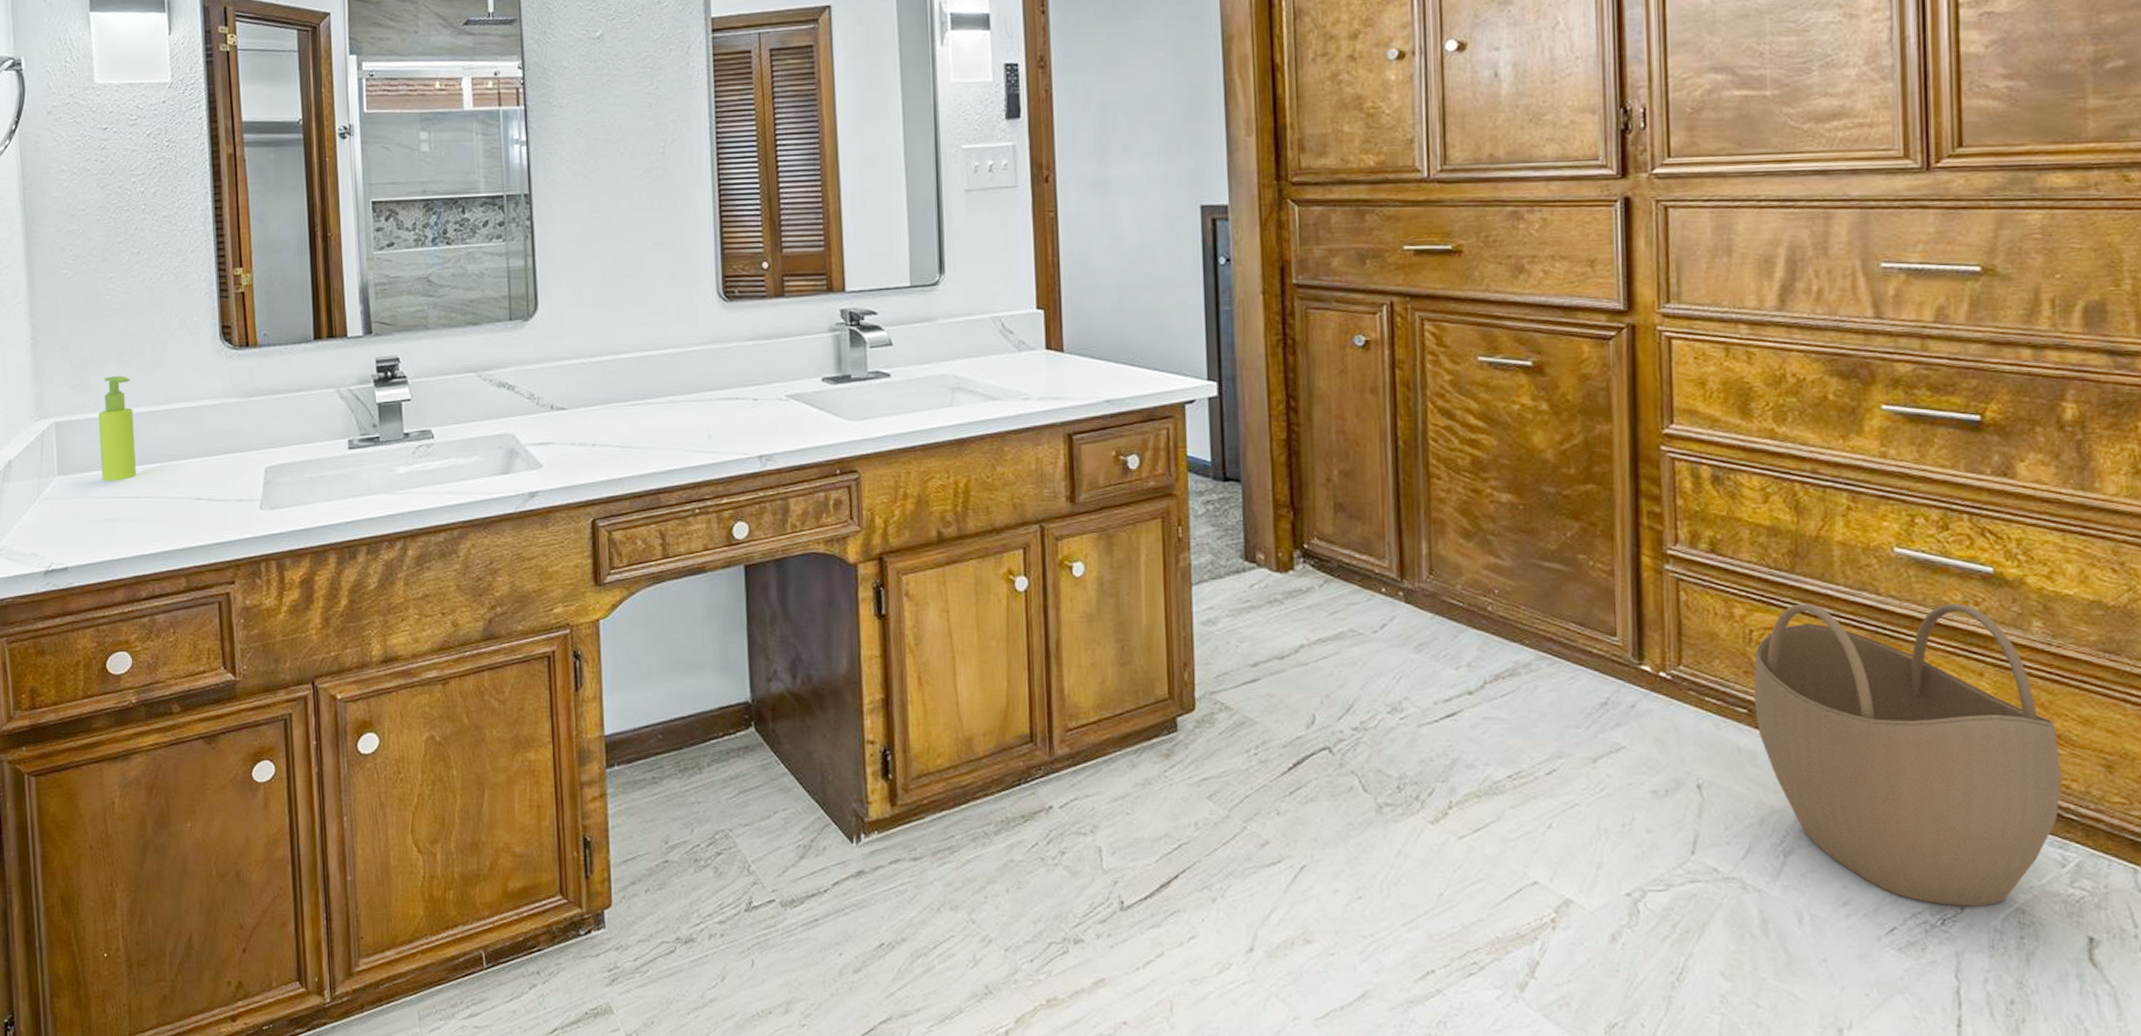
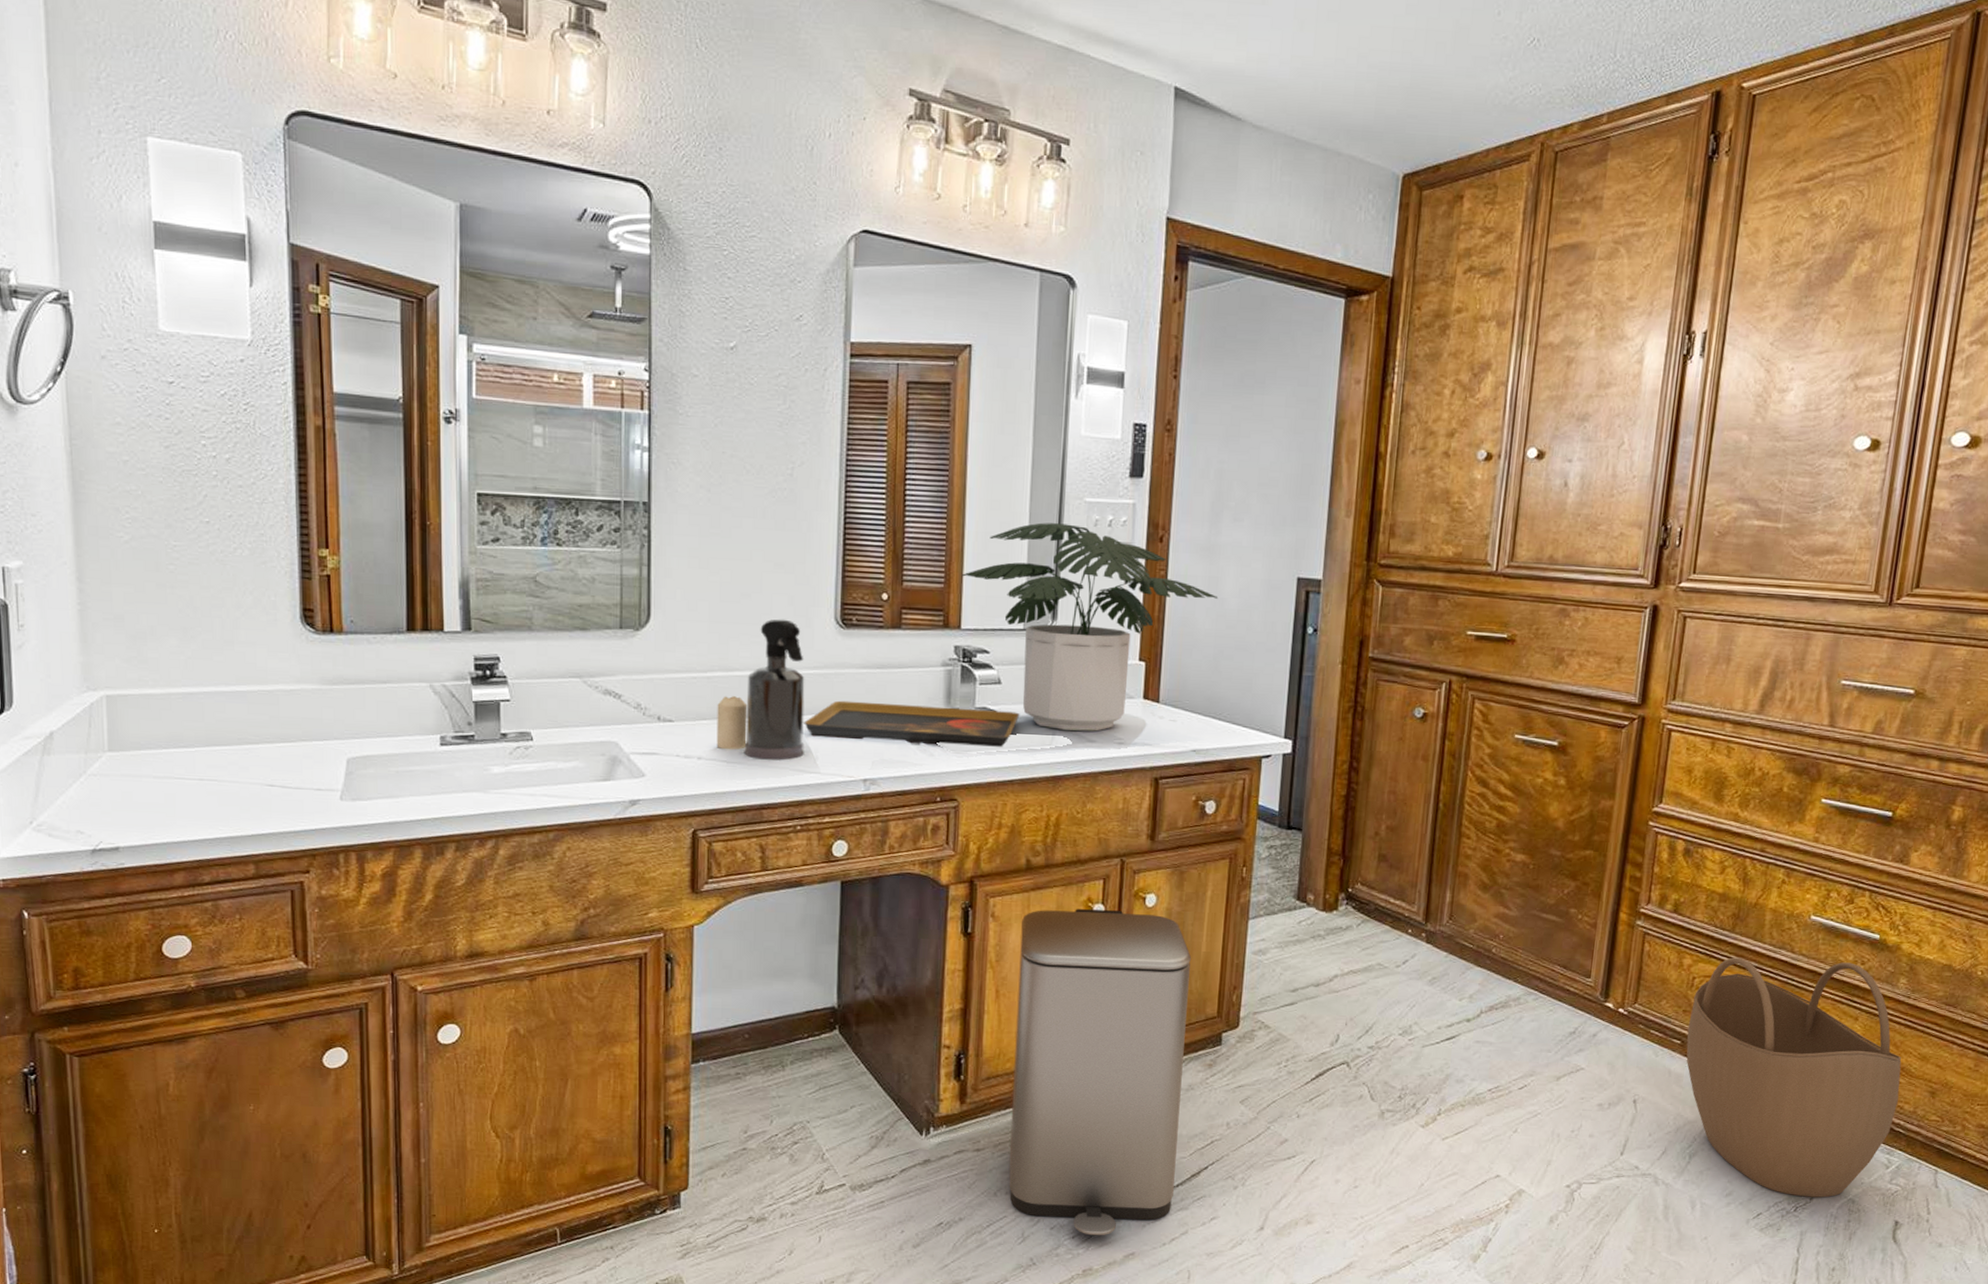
soap dispenser: present [98,375,136,481] -> none [157,651,200,762]
candle: none [607,379,639,435] -> present [716,696,748,750]
spray bottle: none [635,297,697,443] -> present [744,619,805,762]
decorative tray: none [694,373,916,414] -> present [804,700,1020,747]
potted plant: none [841,173,1116,389] -> present [961,522,1219,731]
pedal bin: none [938,583,1142,959] -> present [1009,909,1192,1236]

